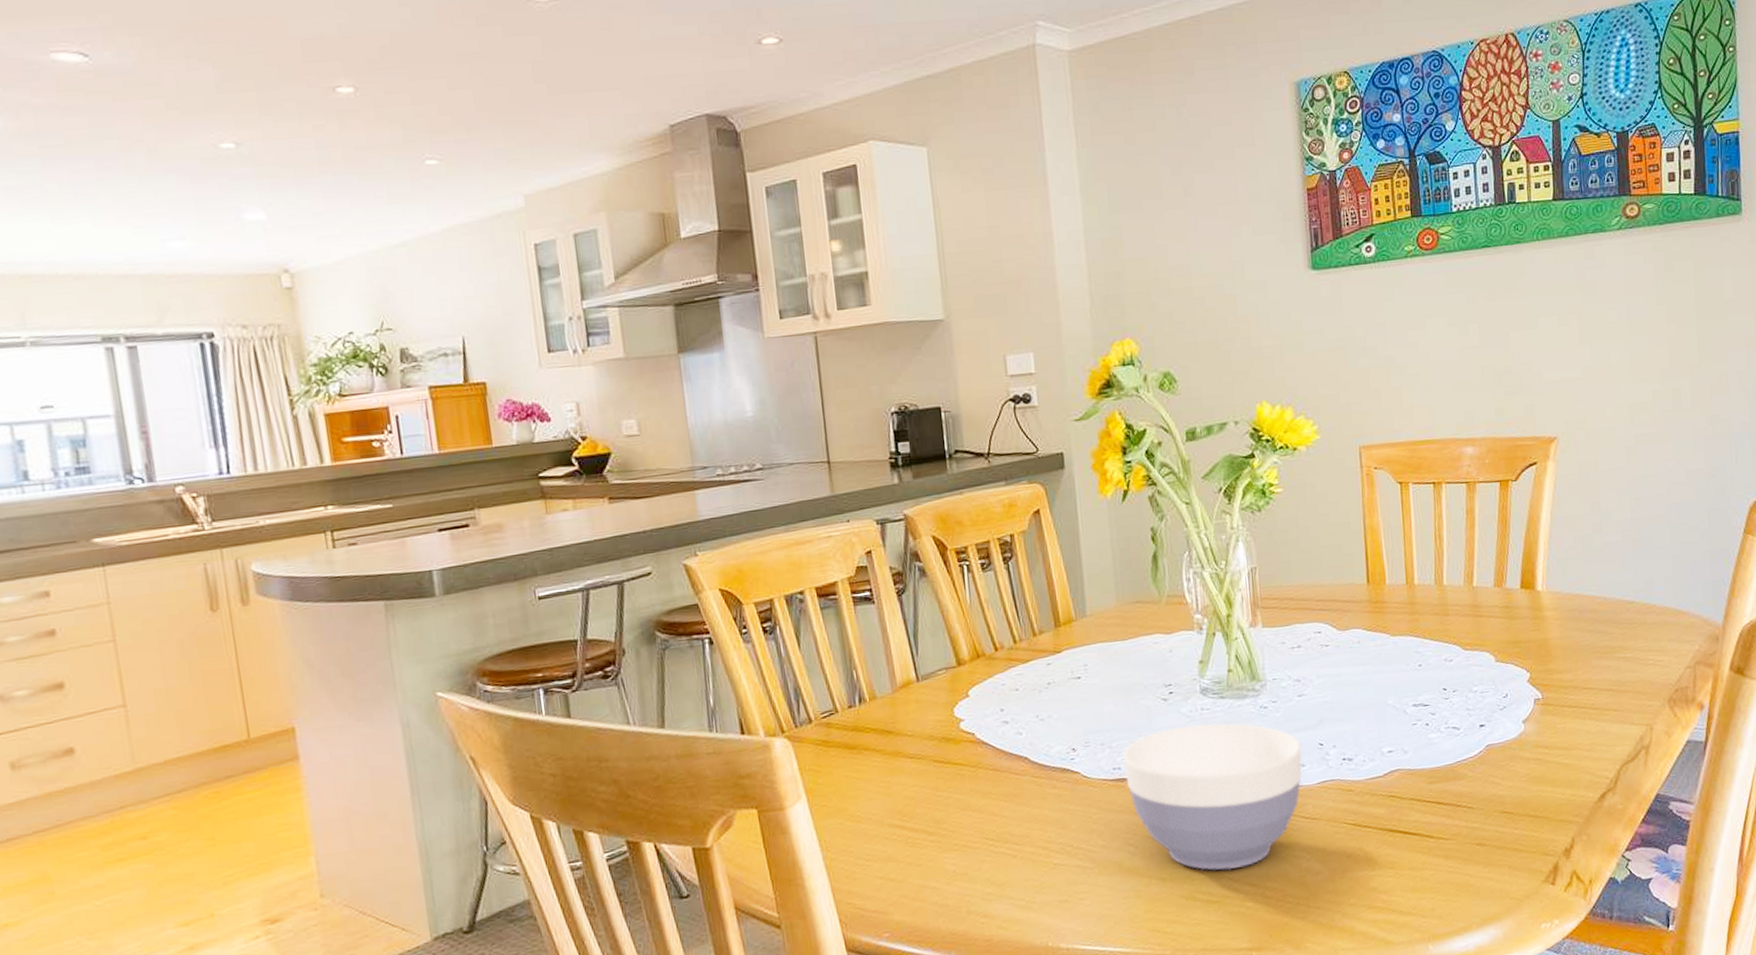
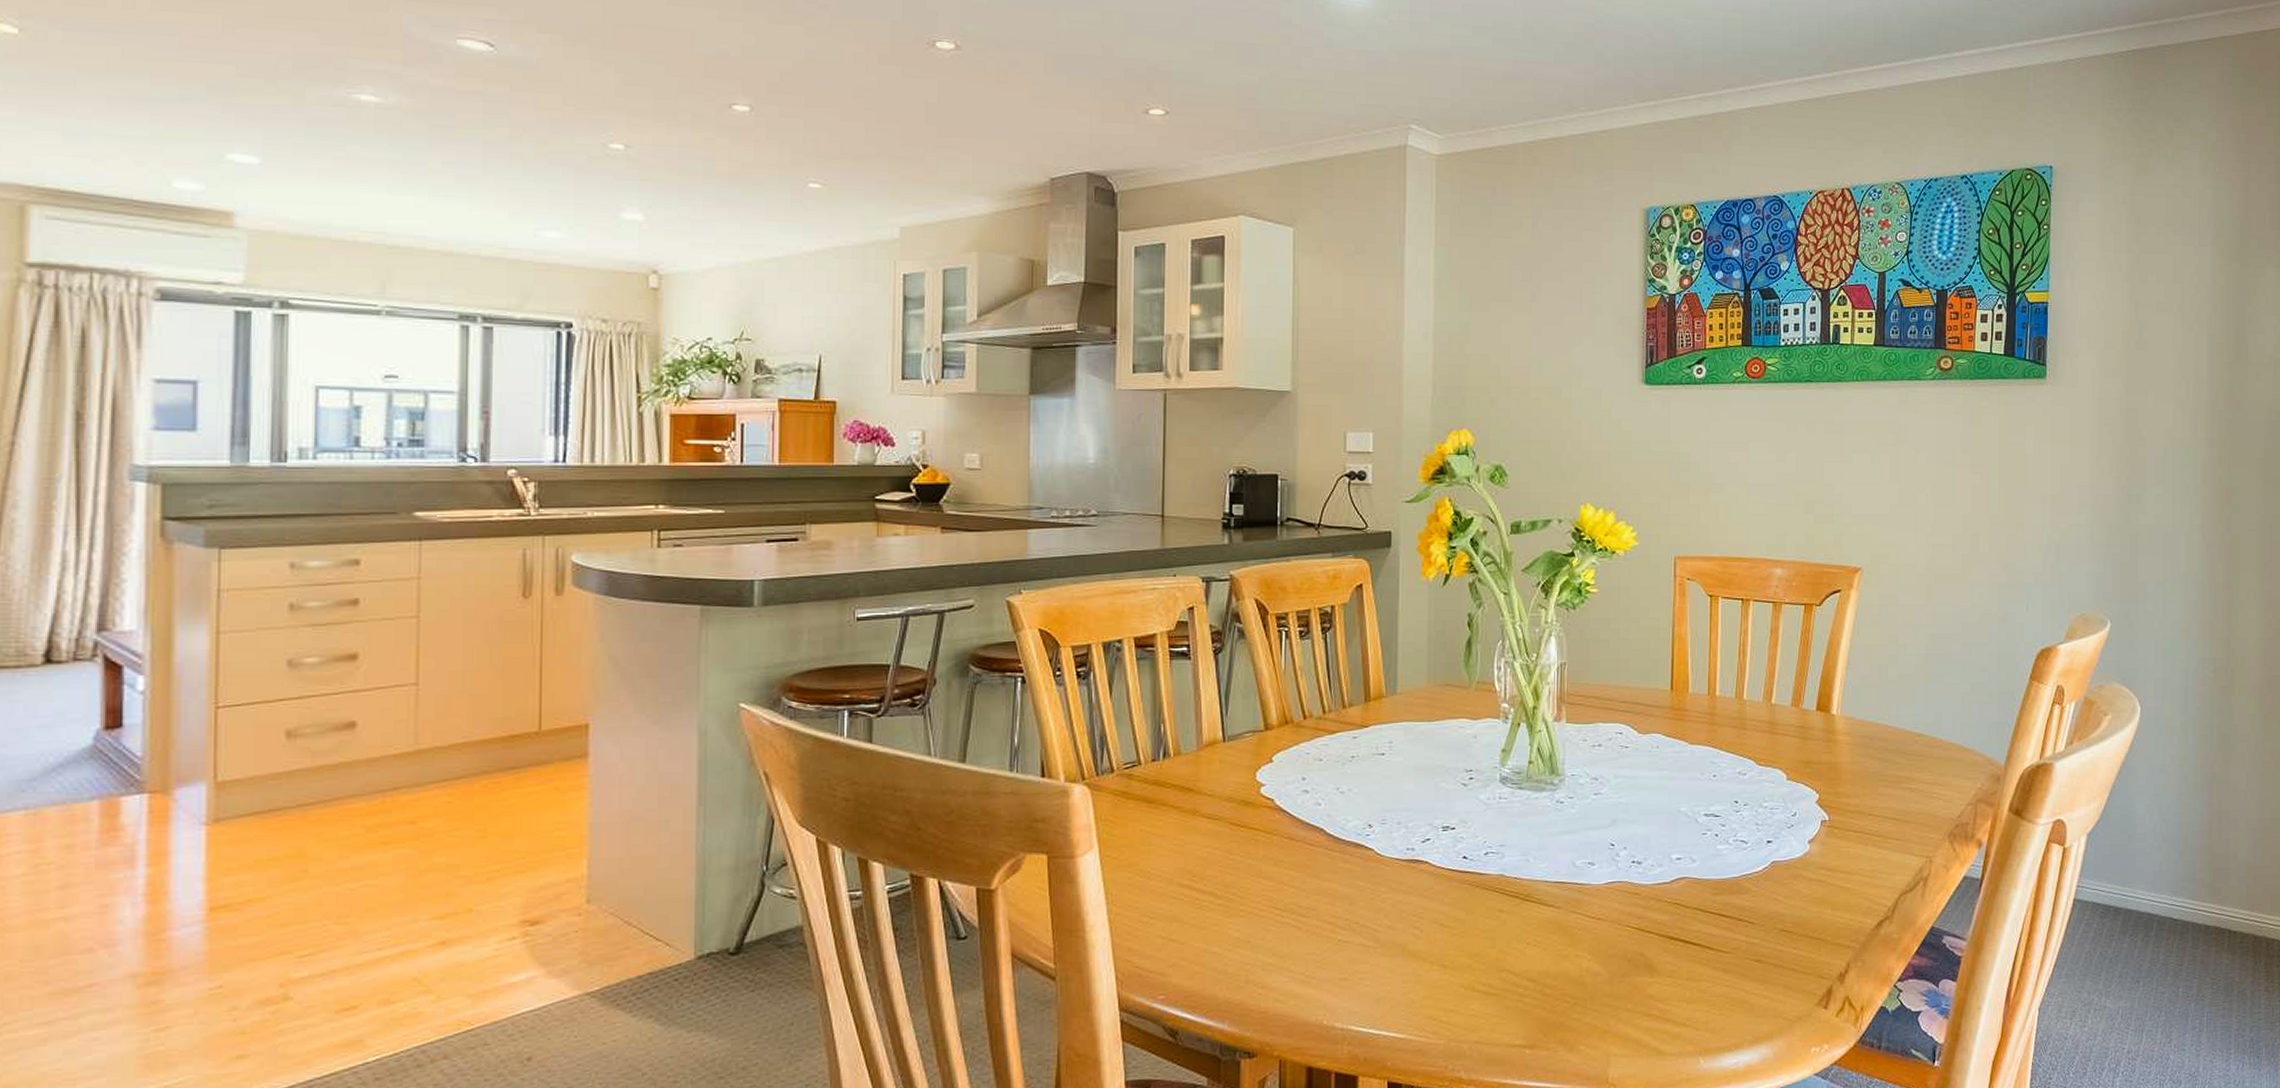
bowl: present [1122,723,1303,871] -> none [1417,812,1593,964]

